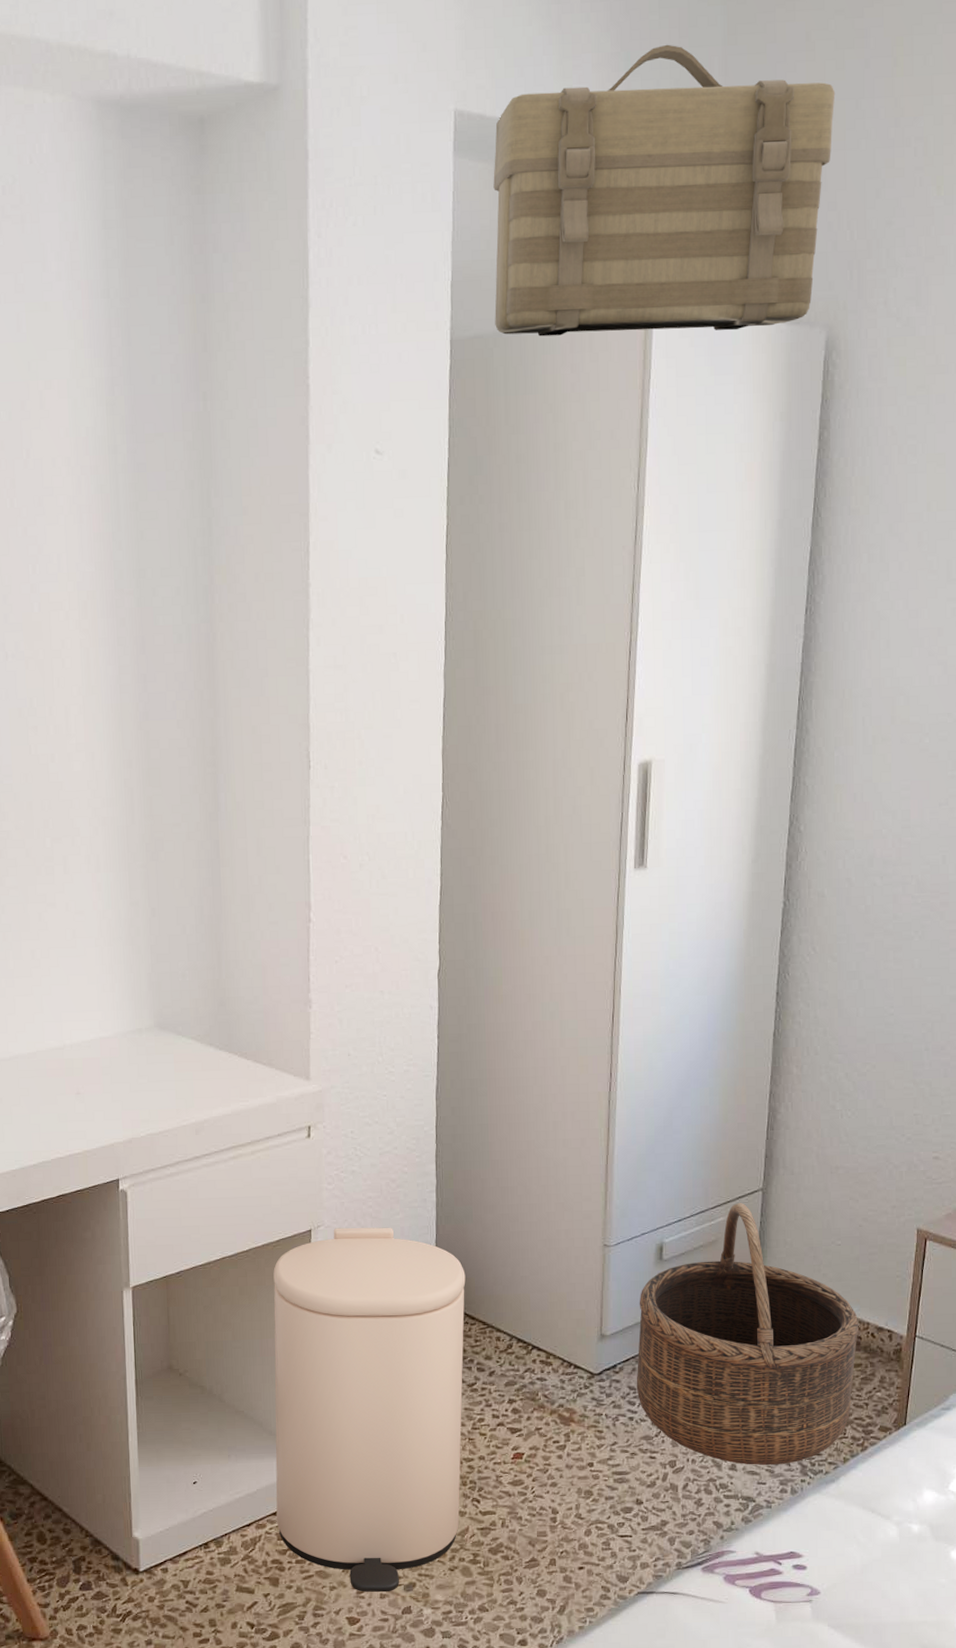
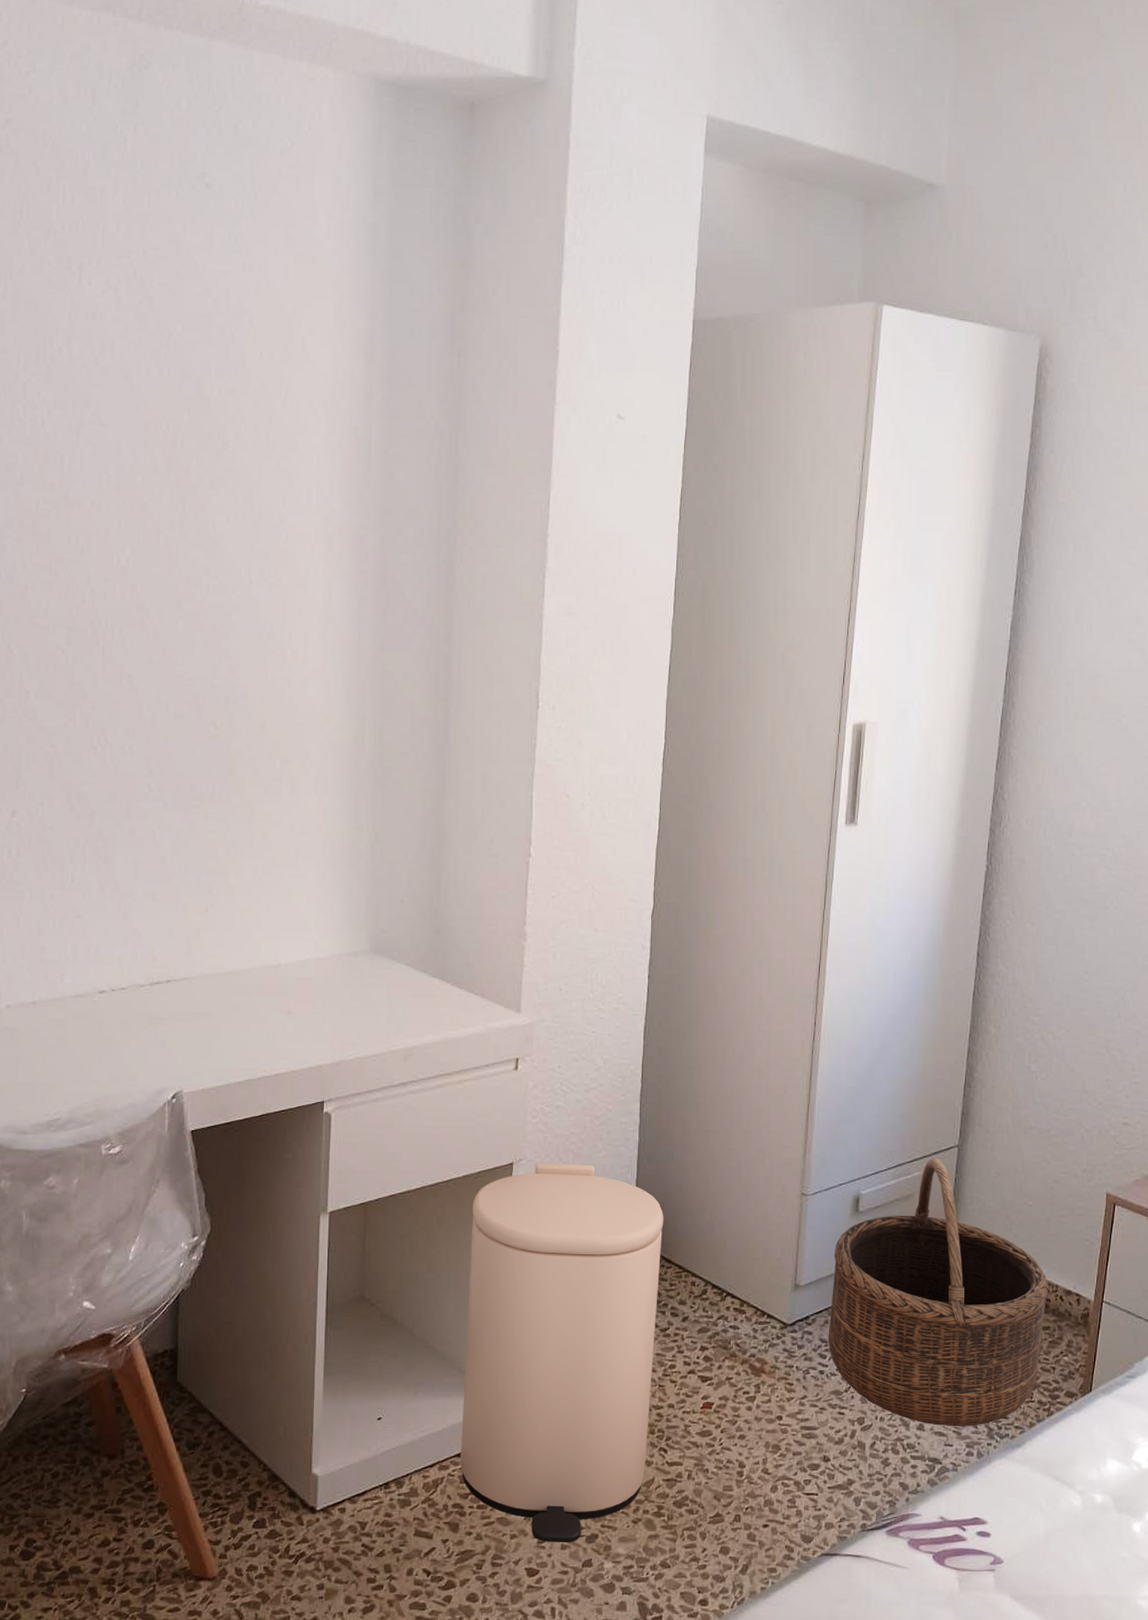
suitcase: present [493,44,836,337] -> none [735,75,1054,332]

